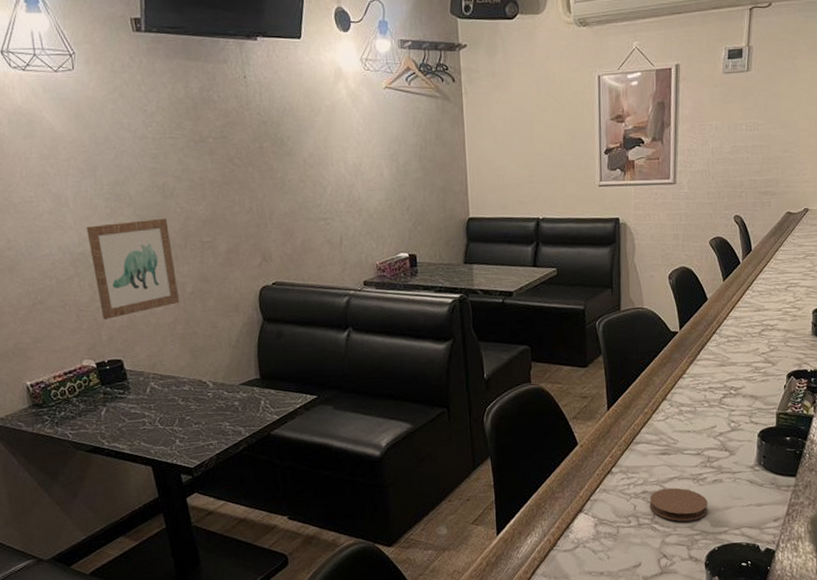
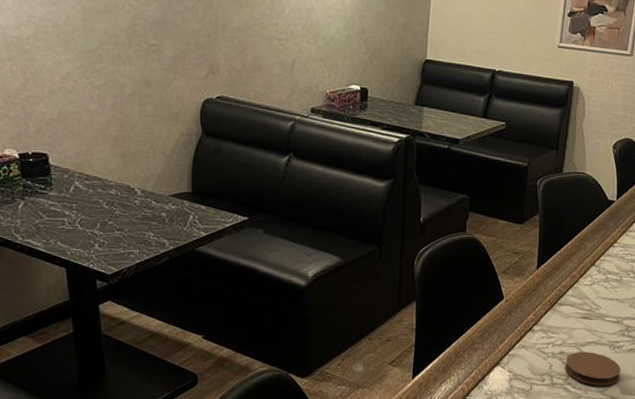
wall art: present [86,218,180,320] -> none [25,9,117,110]

